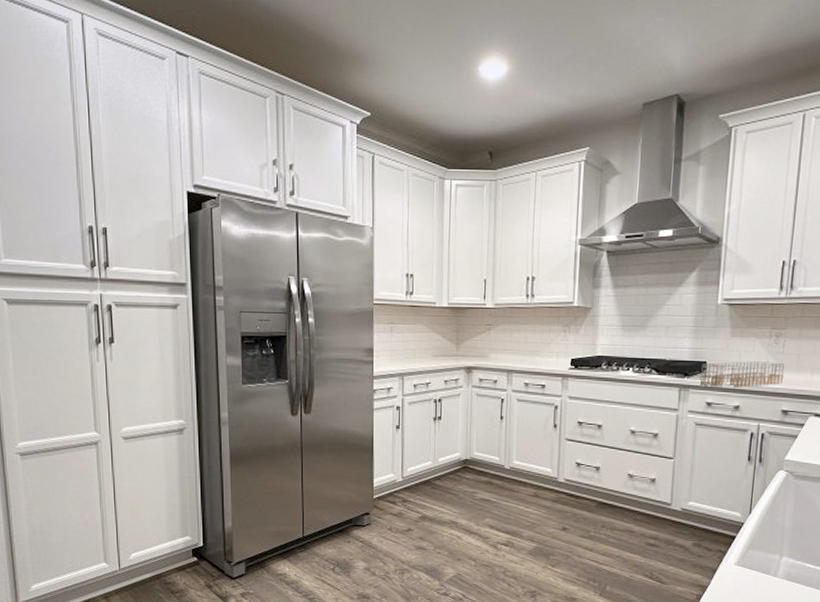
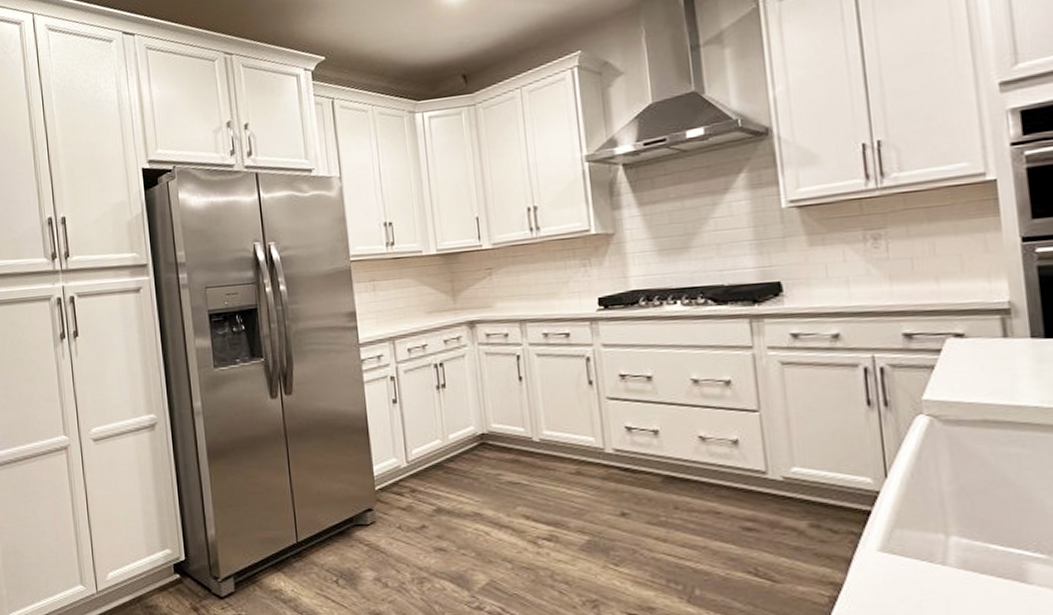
dish rack: present [700,361,784,388] -> none [775,272,897,313]

